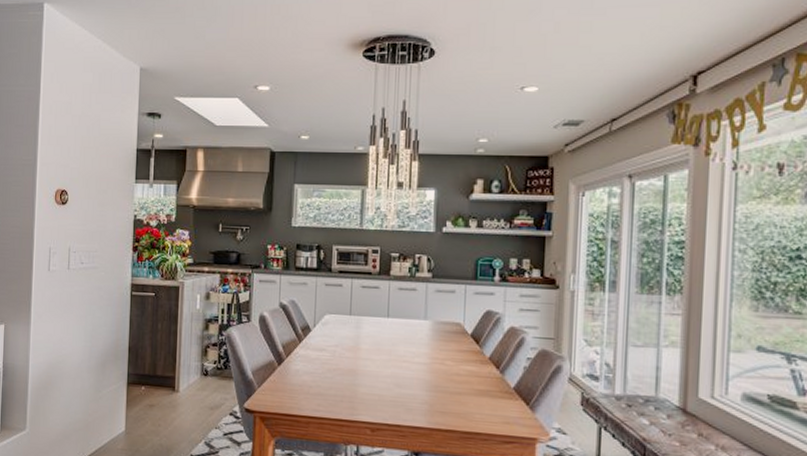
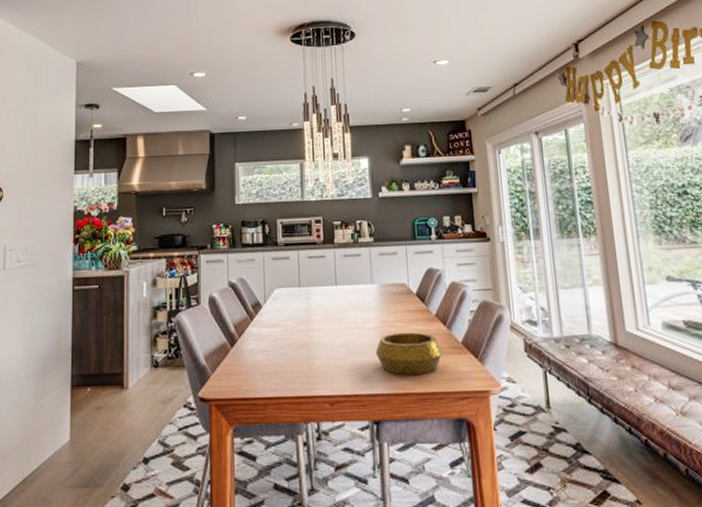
decorative bowl: none [422,370,492,414] -> present [376,332,443,376]

